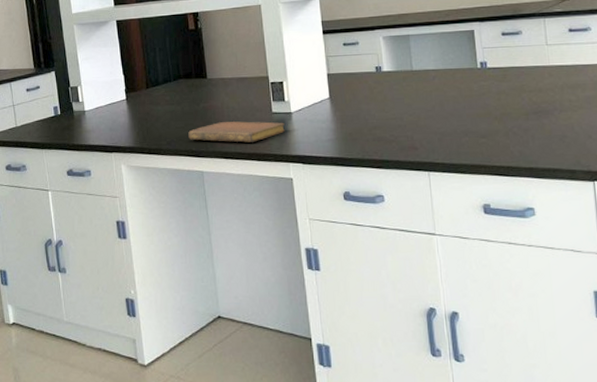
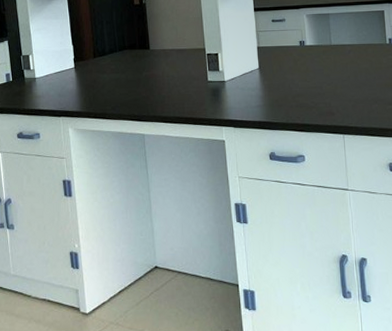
notebook: present [188,121,285,143] -> none [131,89,219,108]

